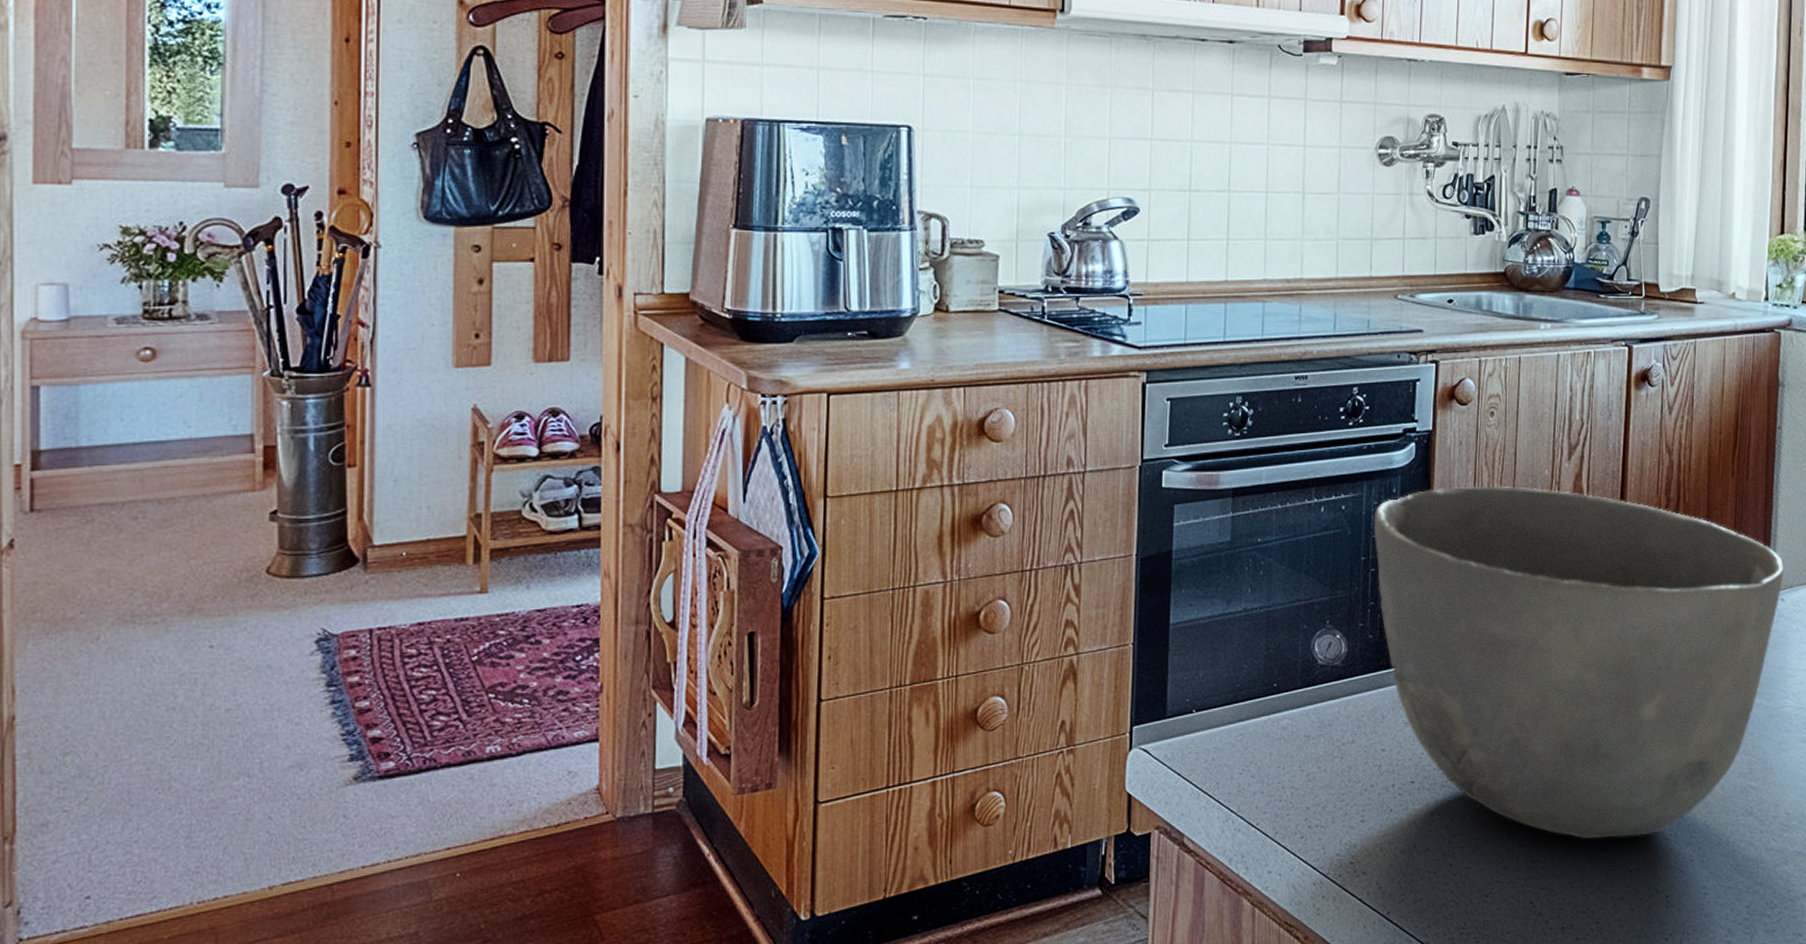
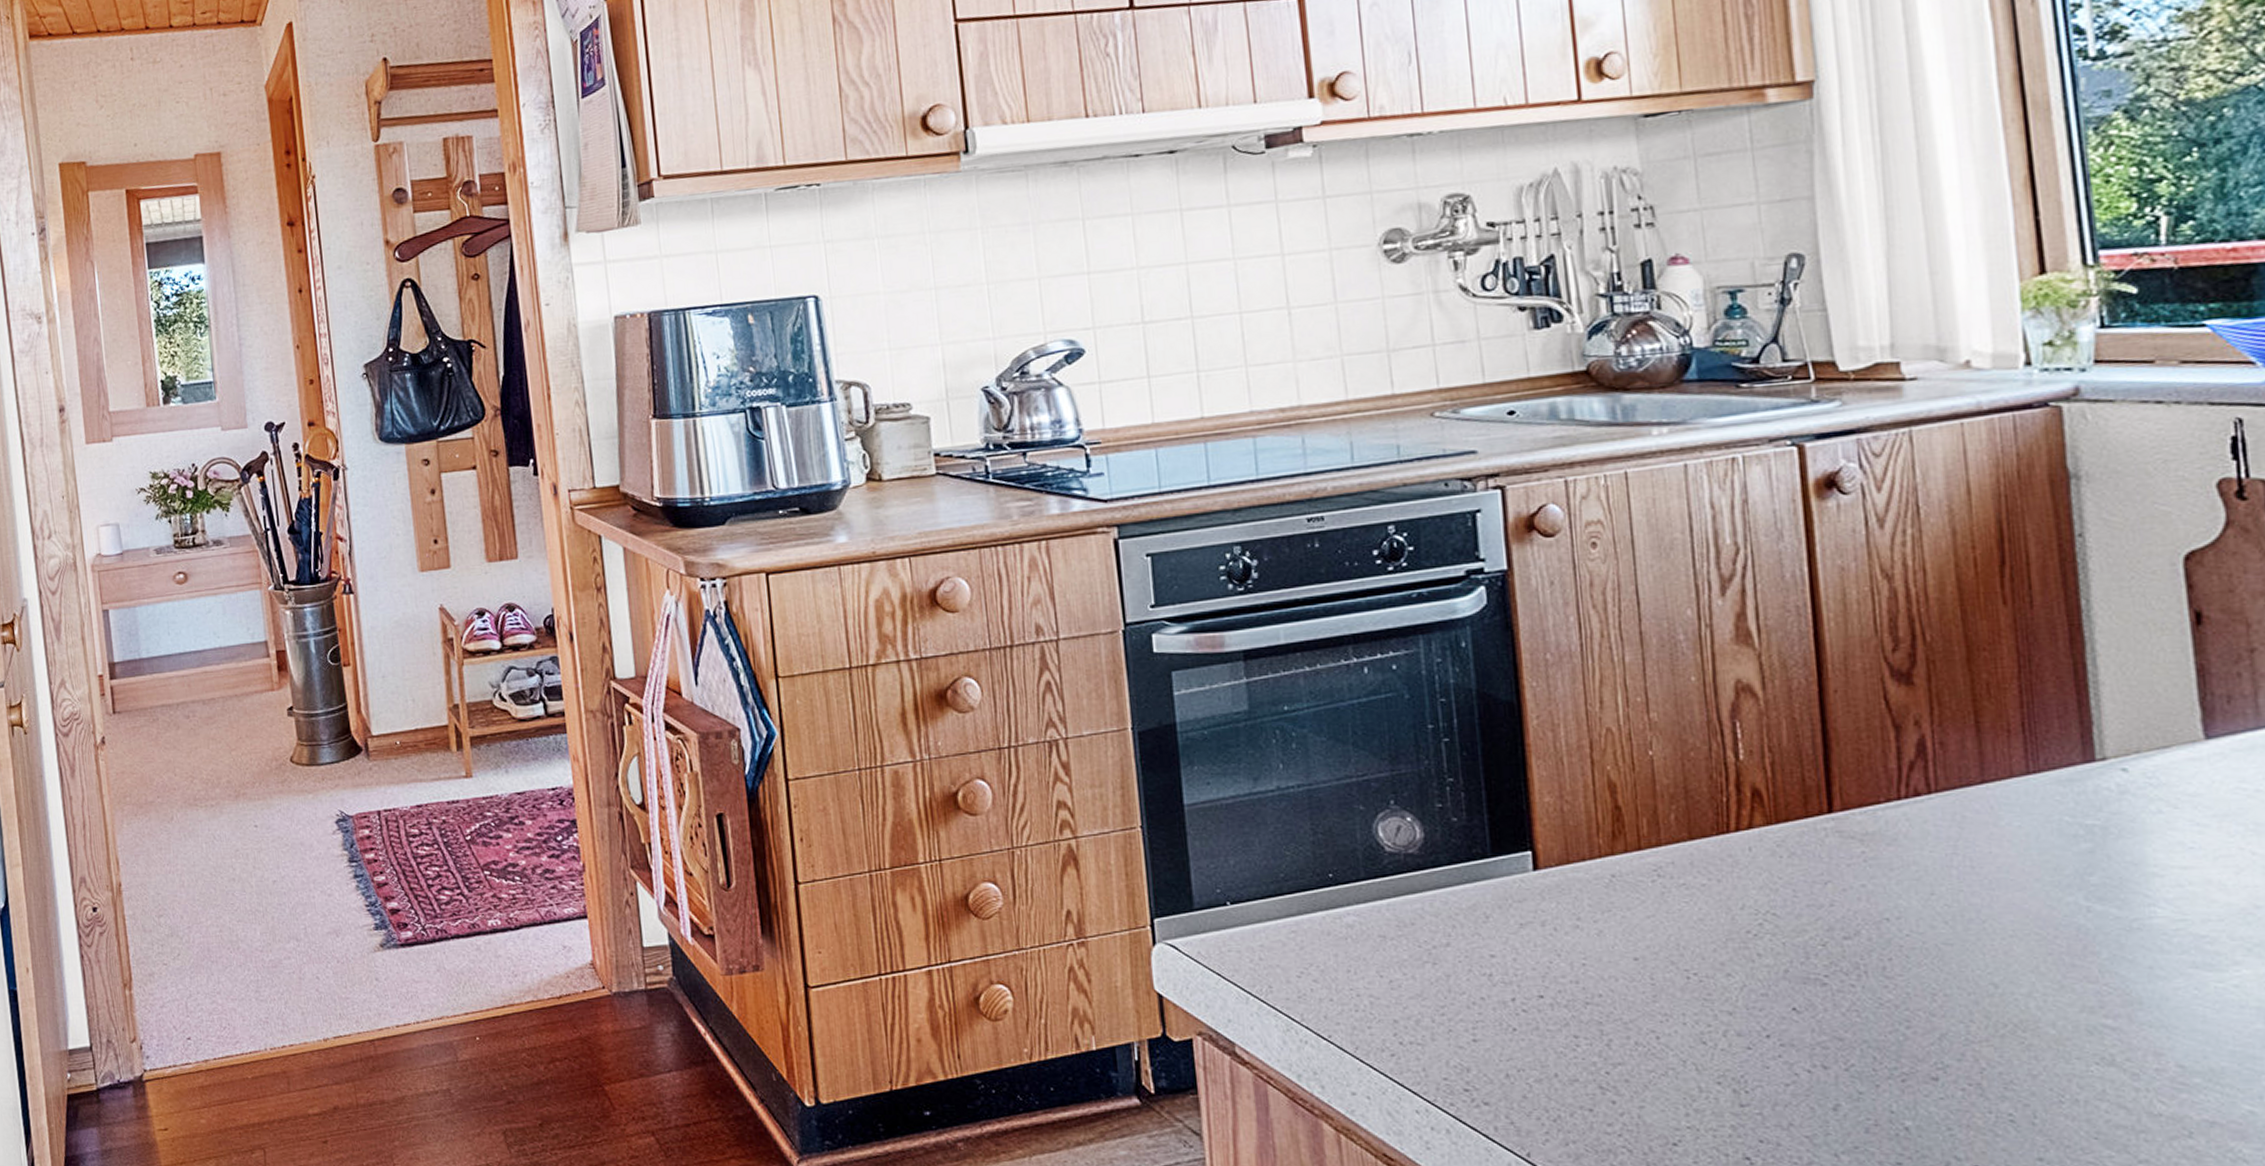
bowl: present [1373,485,1785,840] -> none [1438,632,2121,1083]

